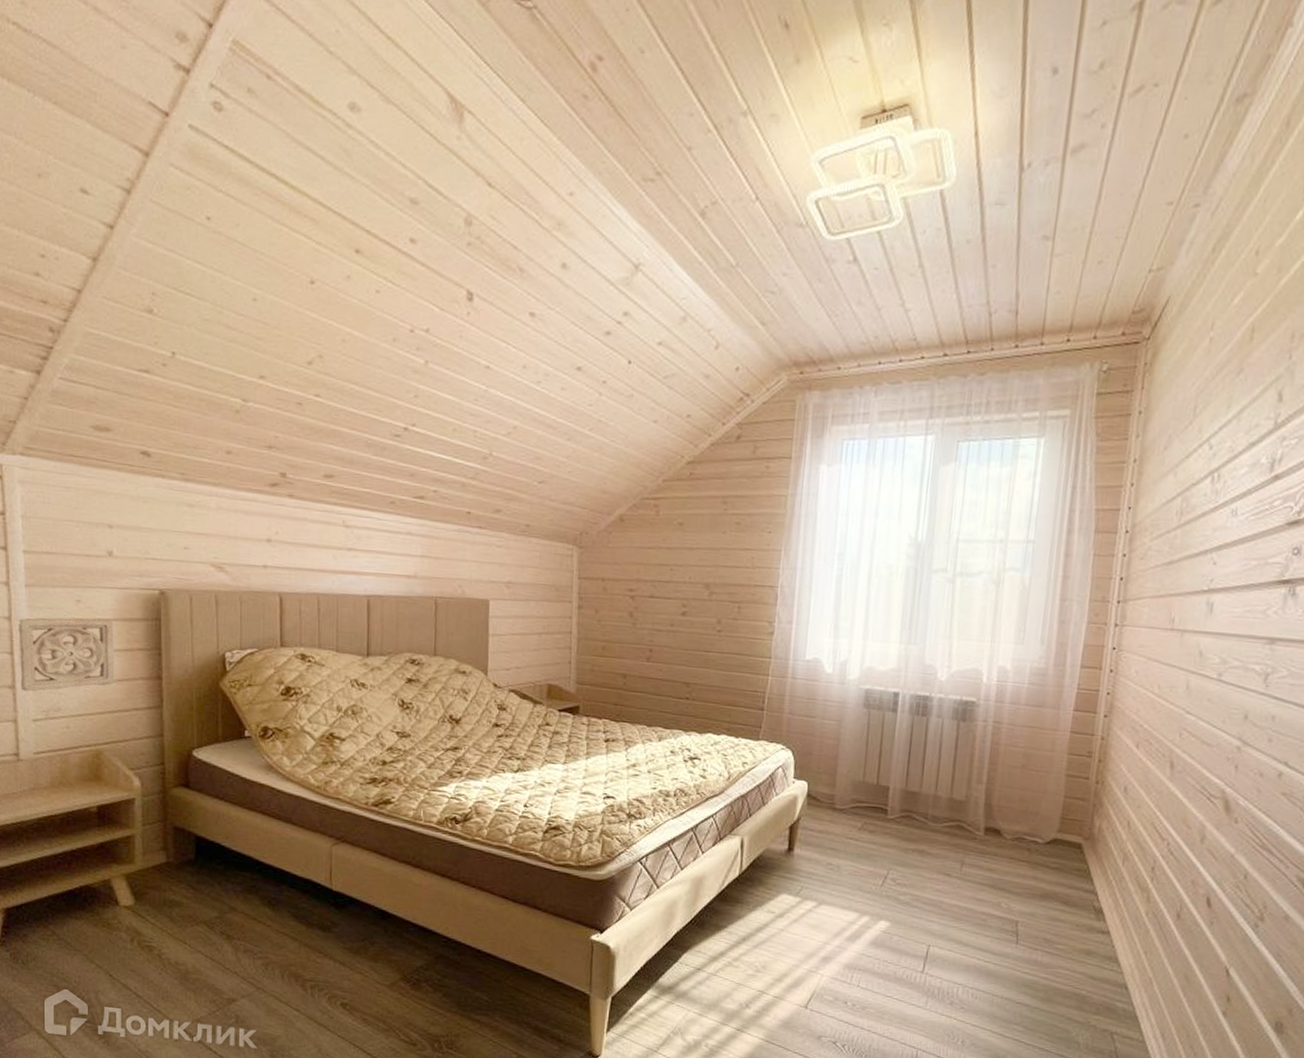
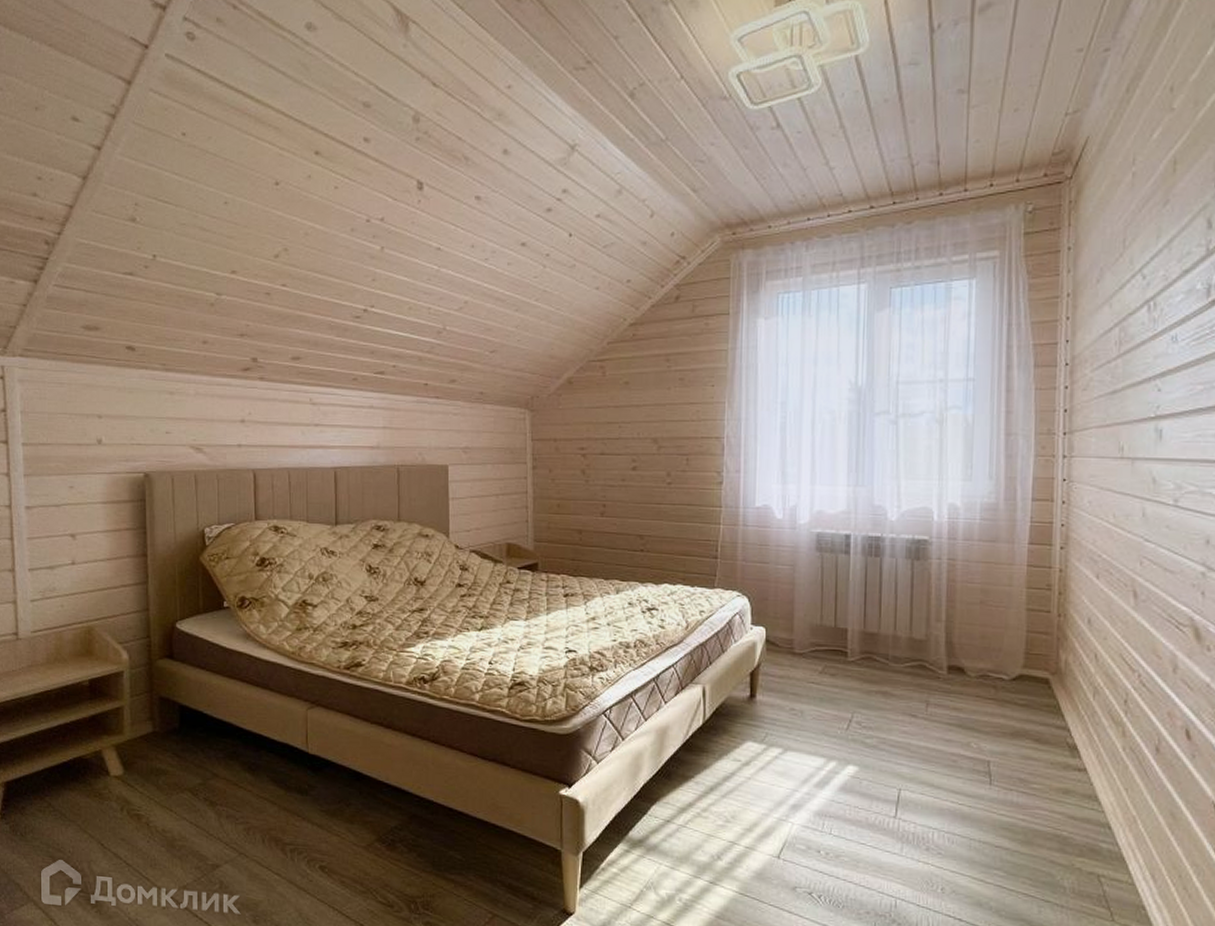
wall ornament: present [18,618,115,692] -> none [18,501,104,574]

